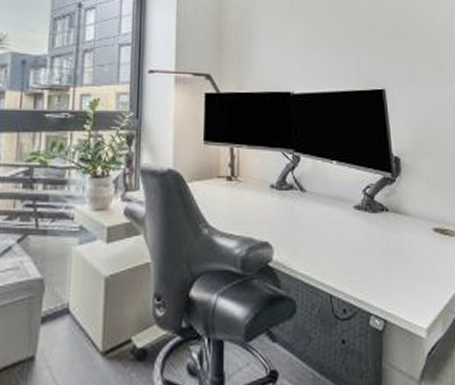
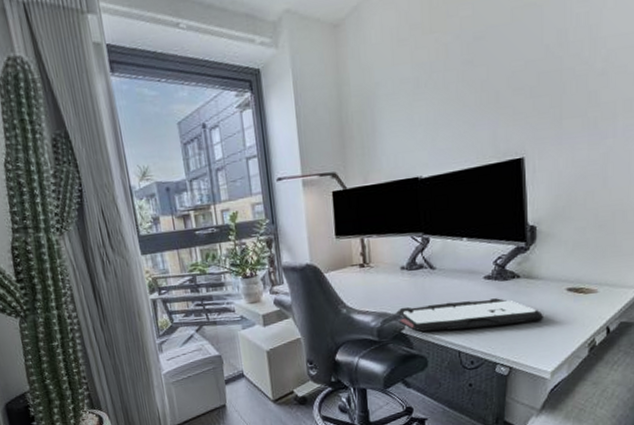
keyboard: none [262,232,414,268] -> present [395,298,543,332]

